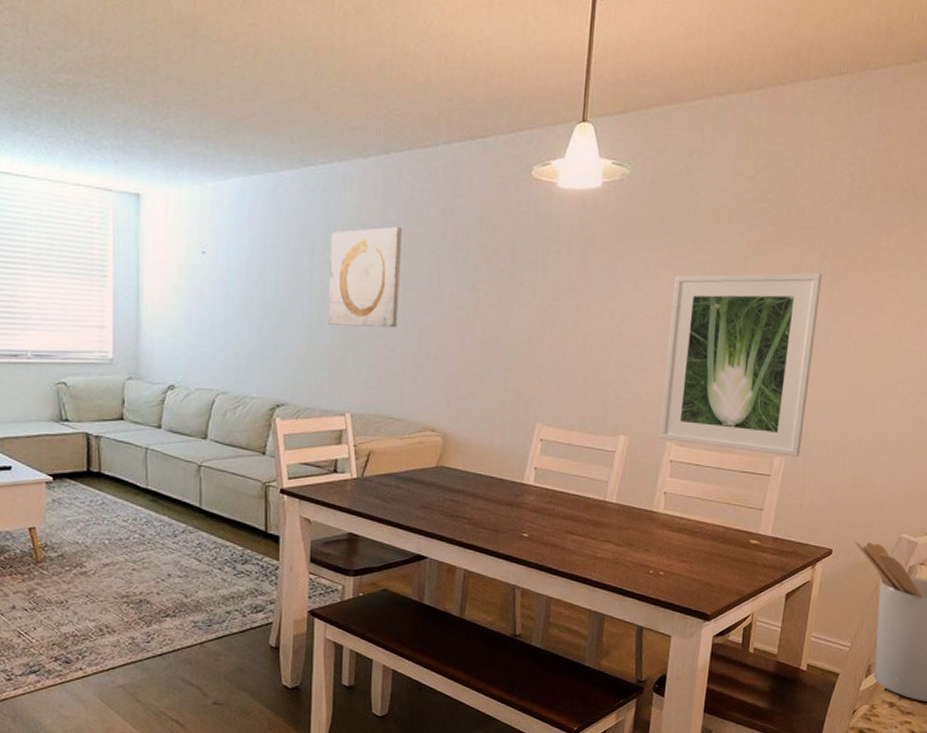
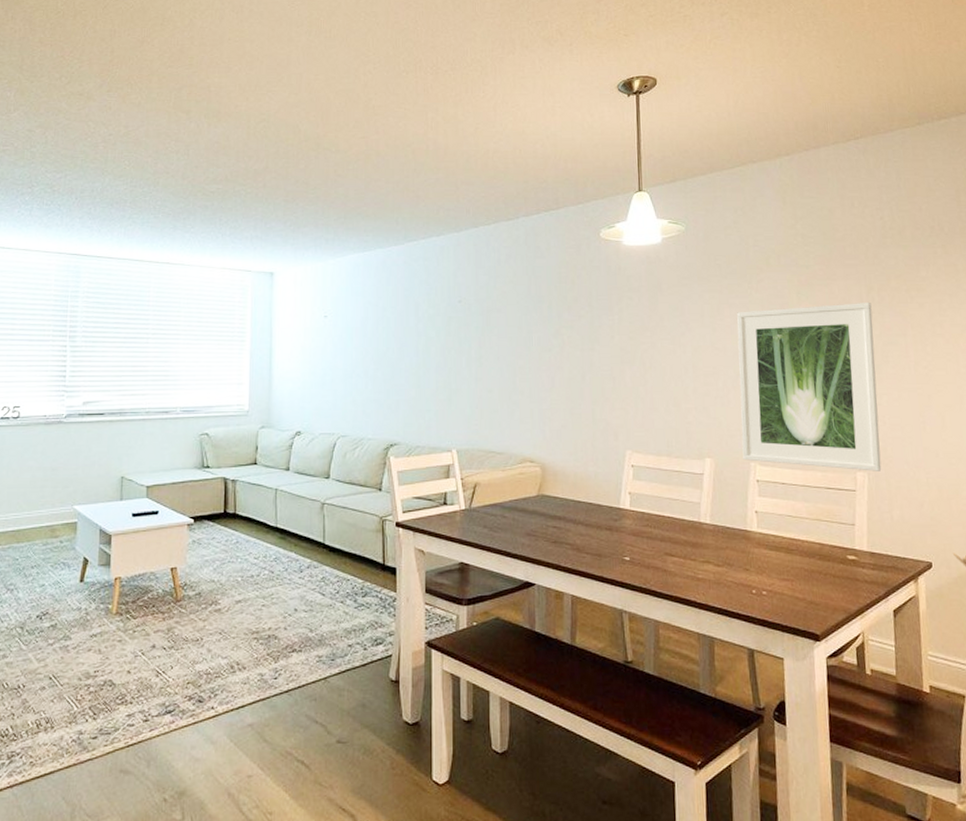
wall art: present [328,226,402,328] -> none [433,286,494,371]

